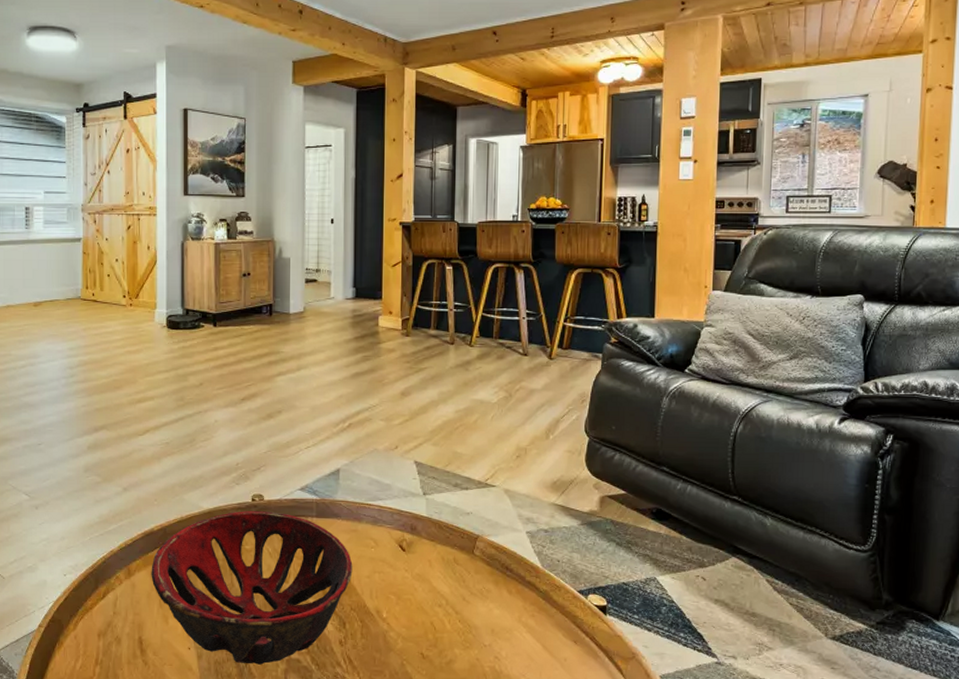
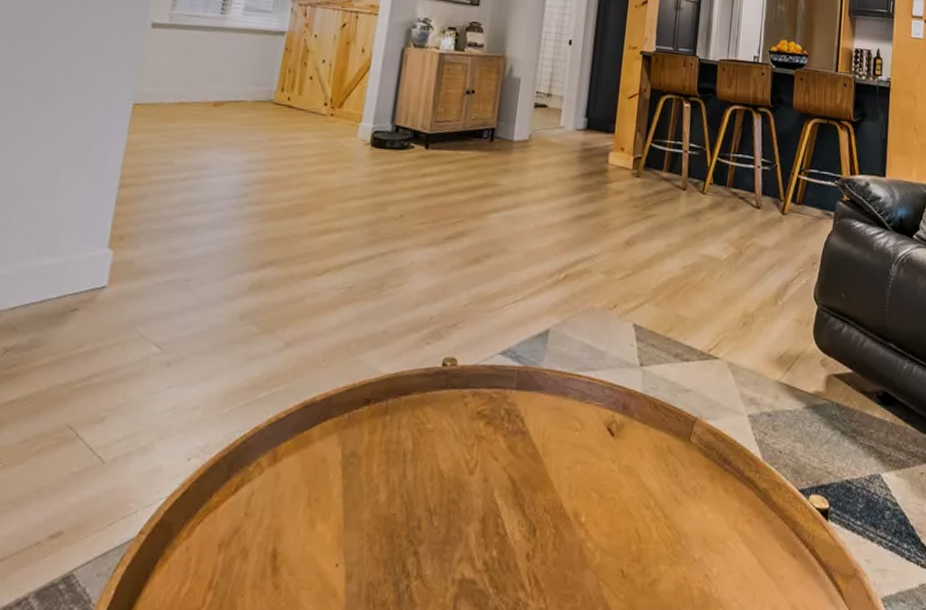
decorative bowl: present [151,511,353,665] -> none [302,378,553,588]

